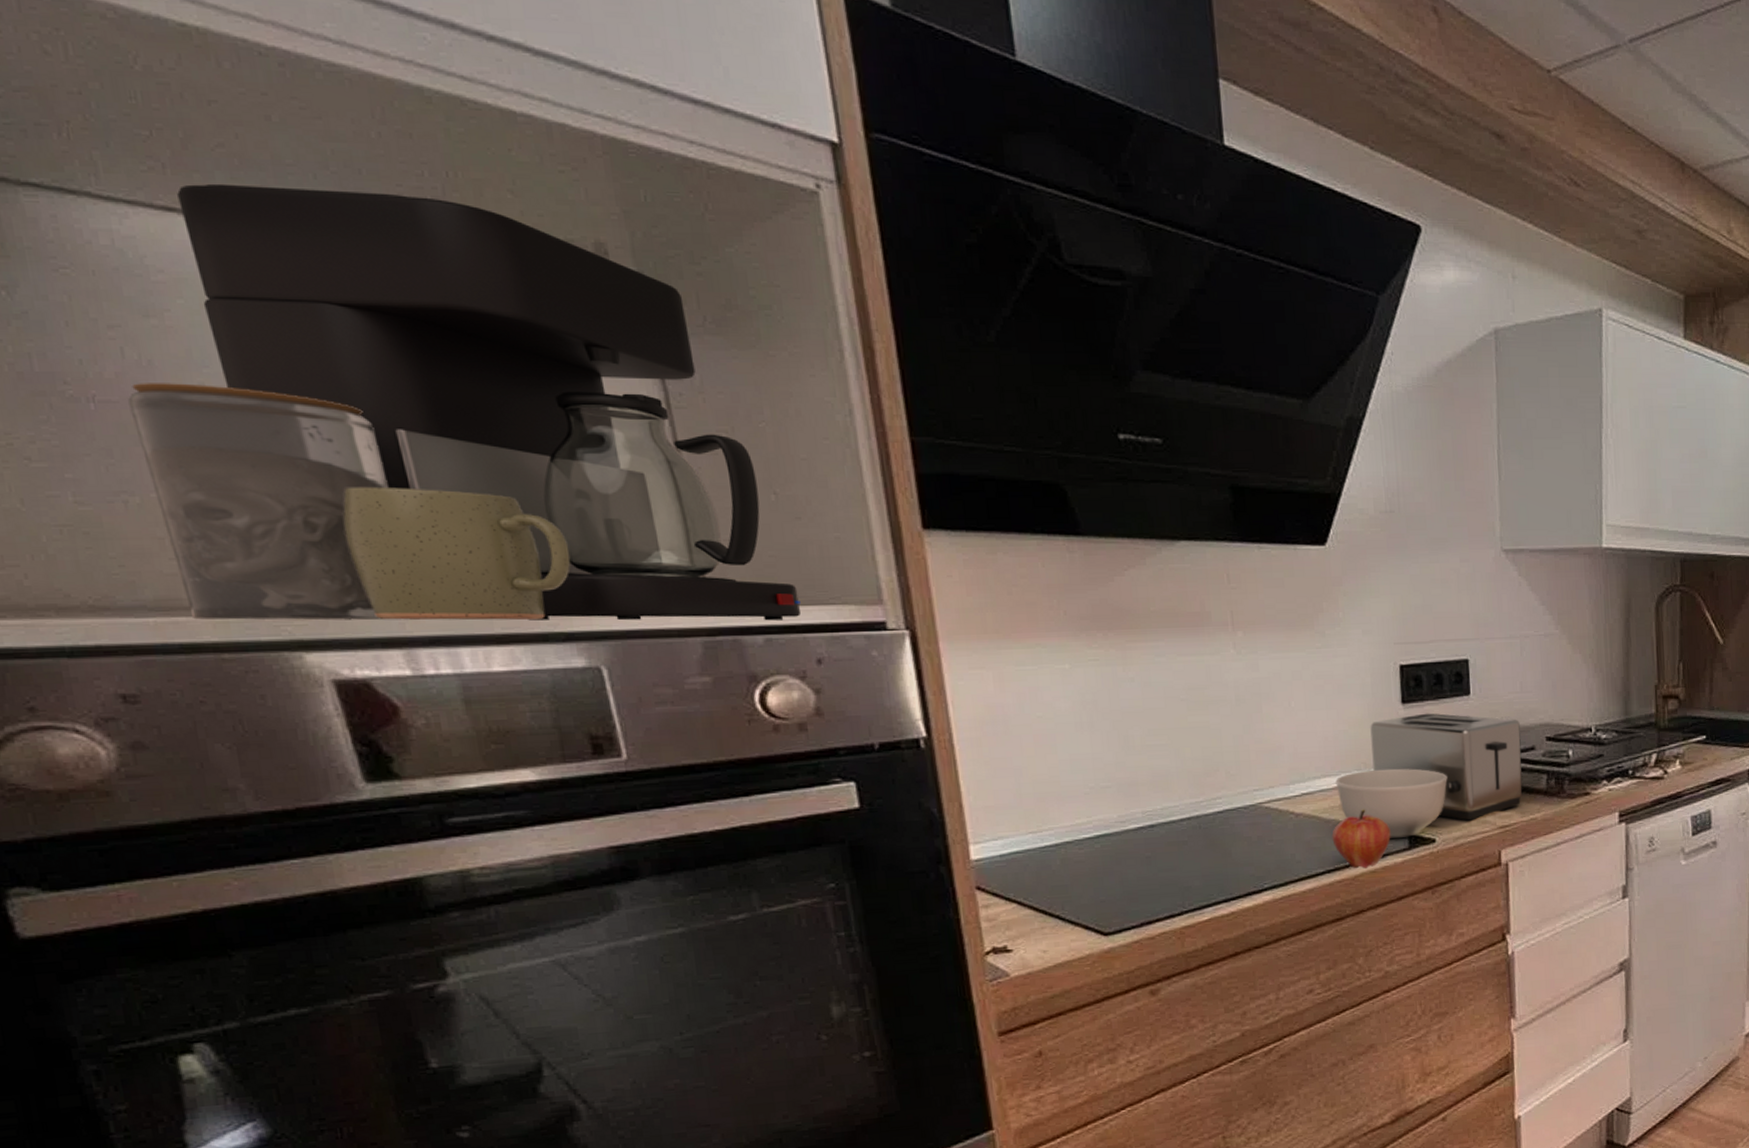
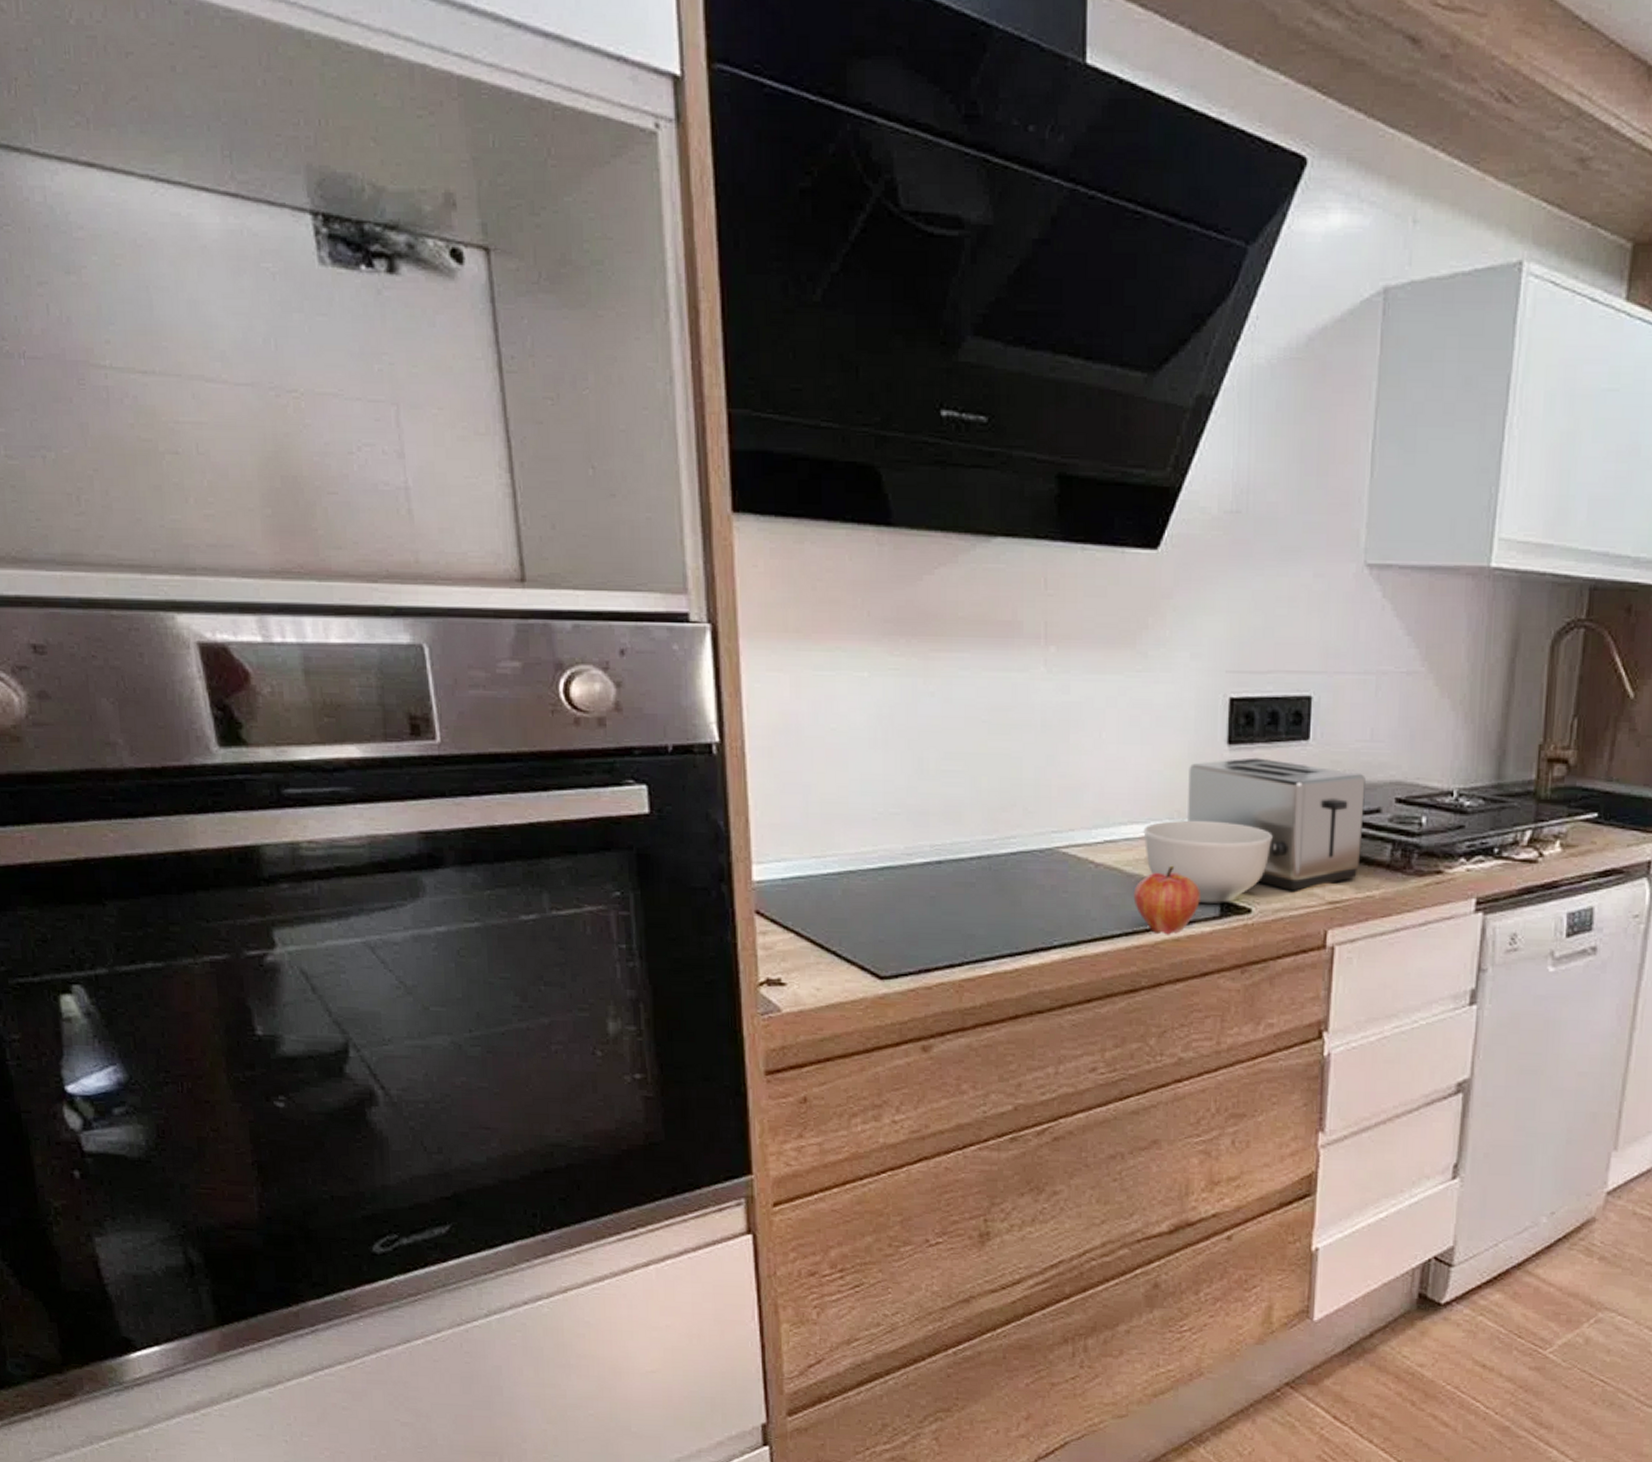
jar: present [128,383,412,621] -> none [50,339,265,586]
coffee maker: present [177,183,801,621] -> none [97,137,609,605]
mug: present [343,486,571,621] -> none [214,448,404,593]

